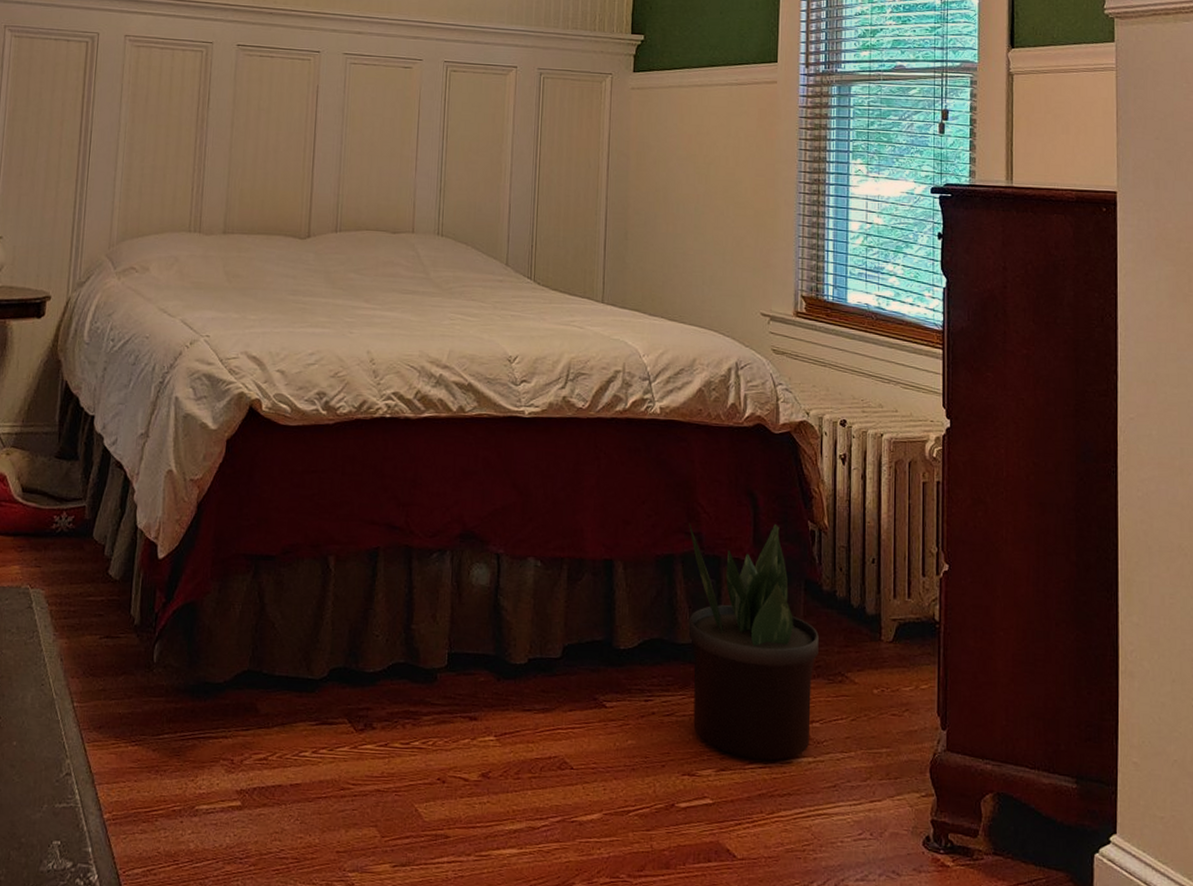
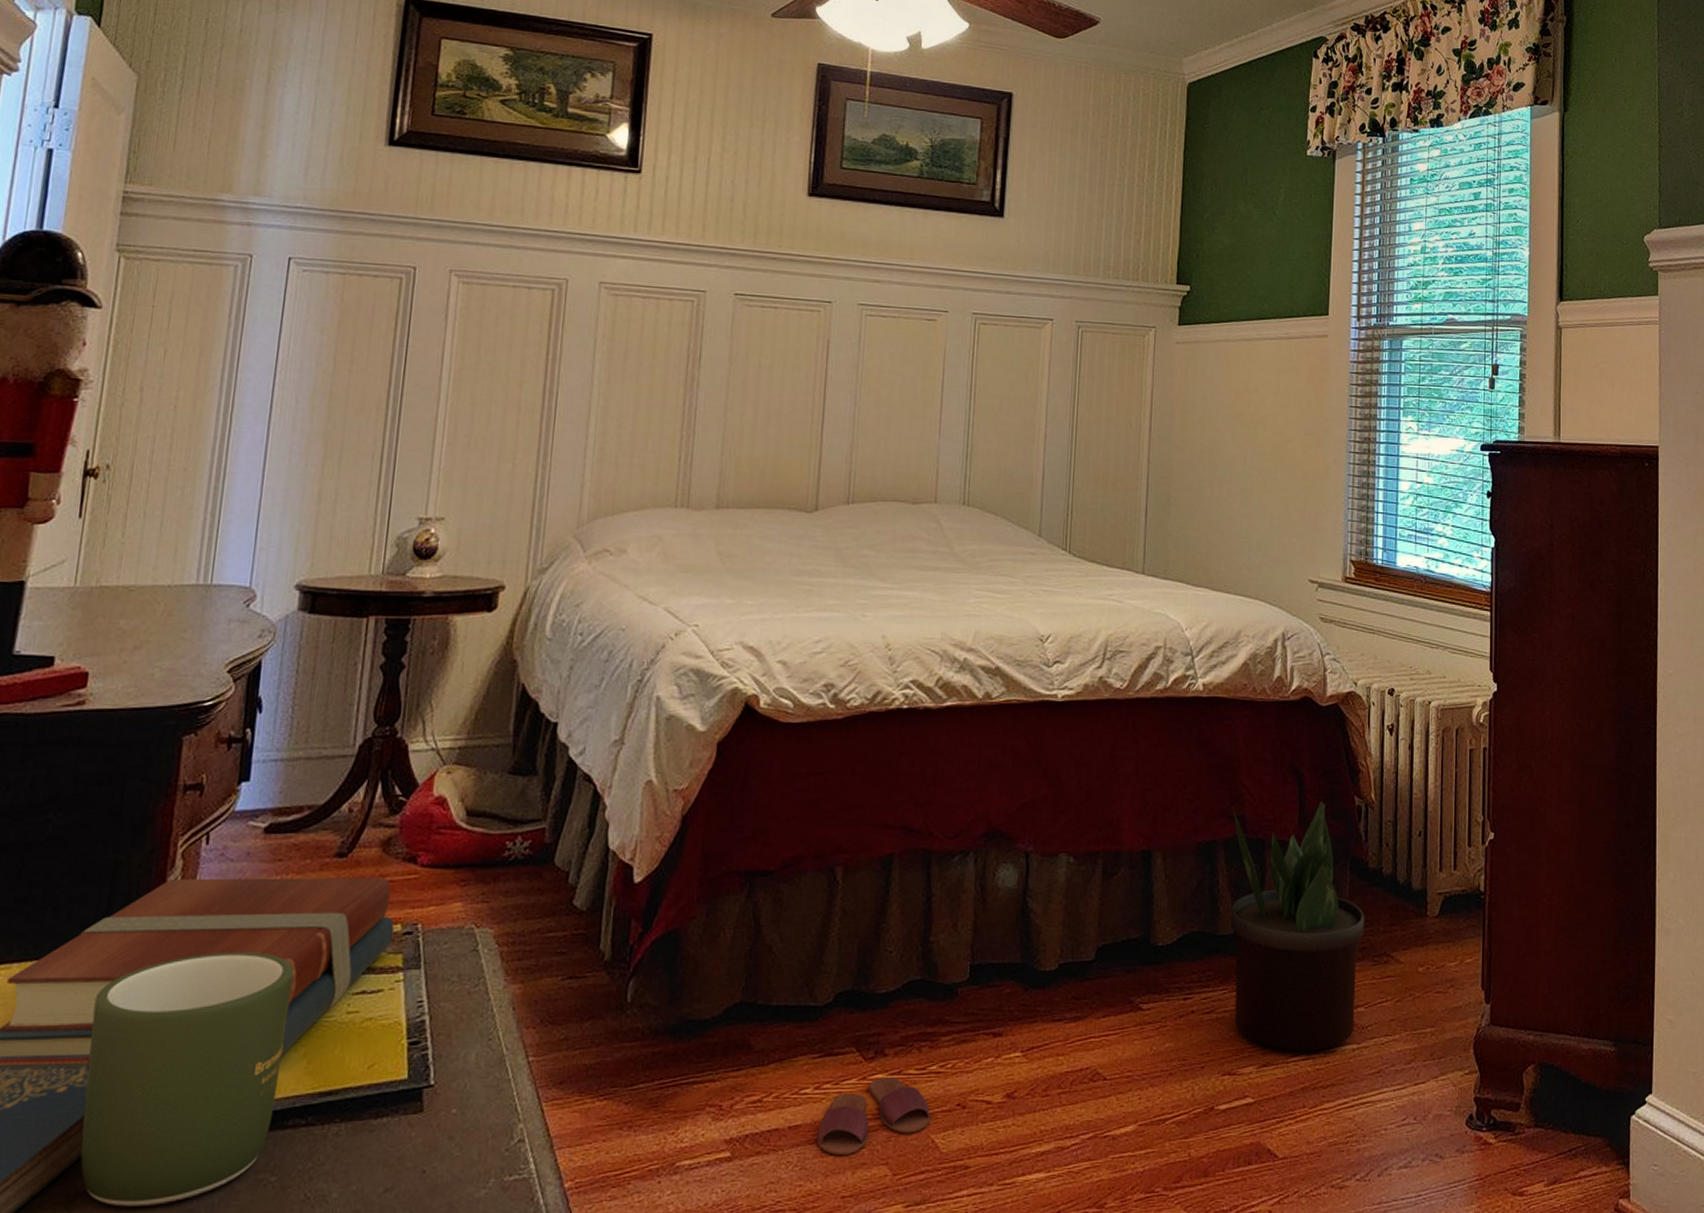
slippers: none [315,747,414,815] -> present [817,1076,930,1156]

